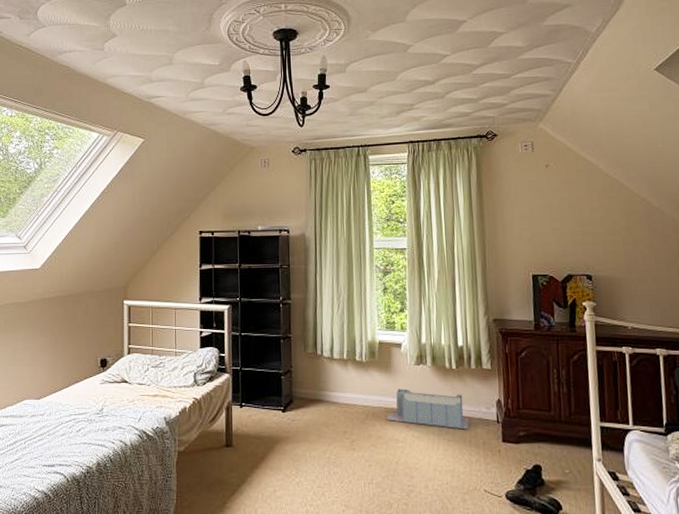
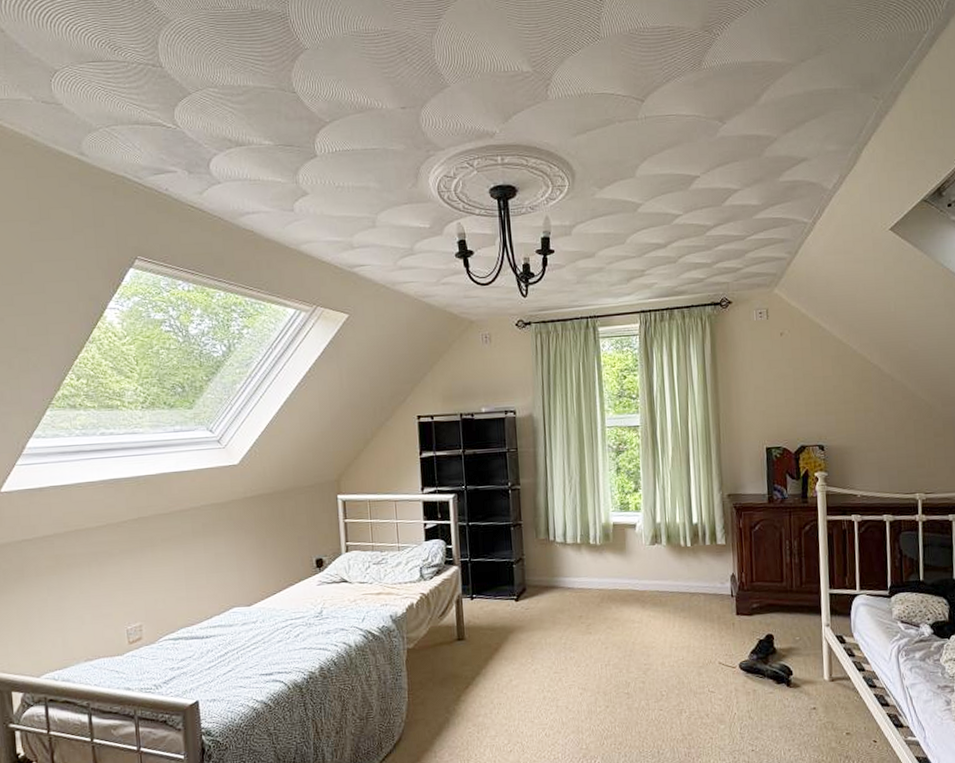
storage bin: present [386,388,469,430] -> none [622,569,704,606]

